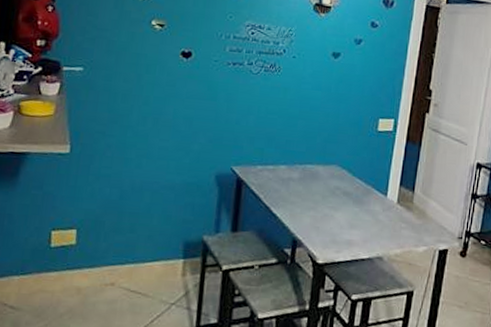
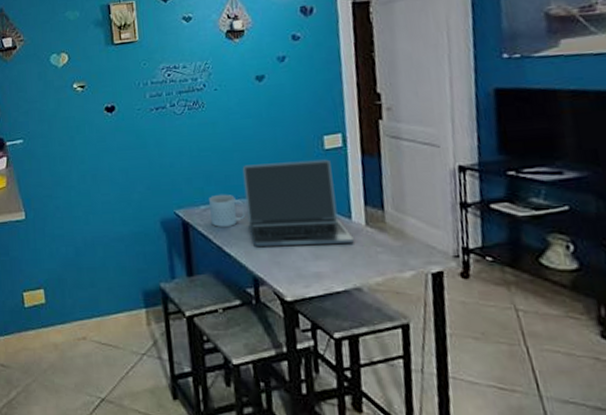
mug: none [265,157,299,189] -> present [209,194,246,227]
laptop: none [298,133,385,218] -> present [242,159,354,246]

